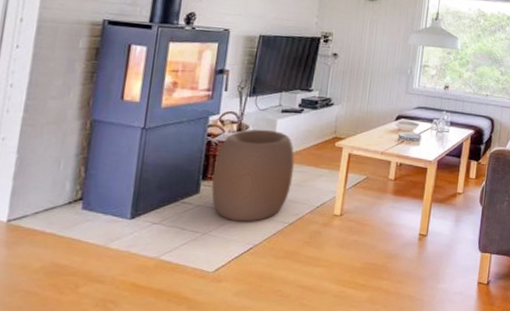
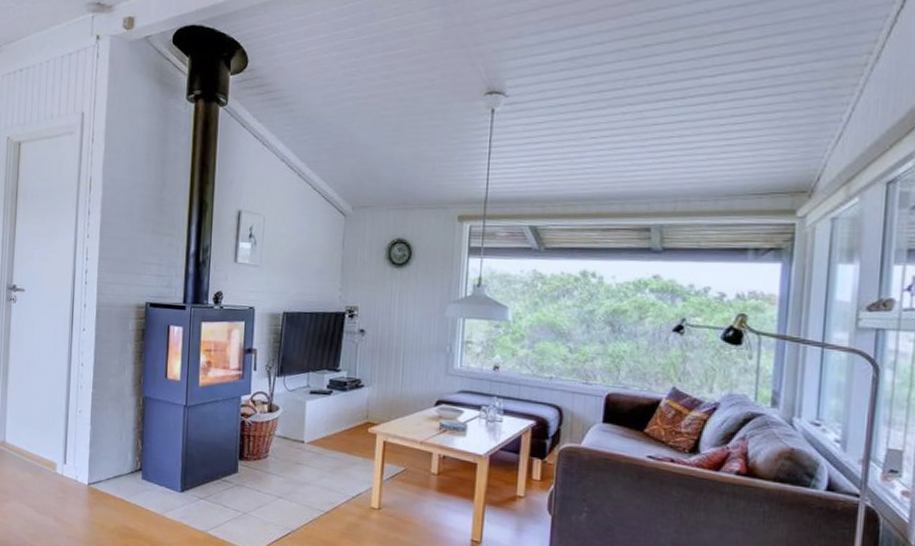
pouf: present [211,129,295,222] -> none [248,410,326,507]

